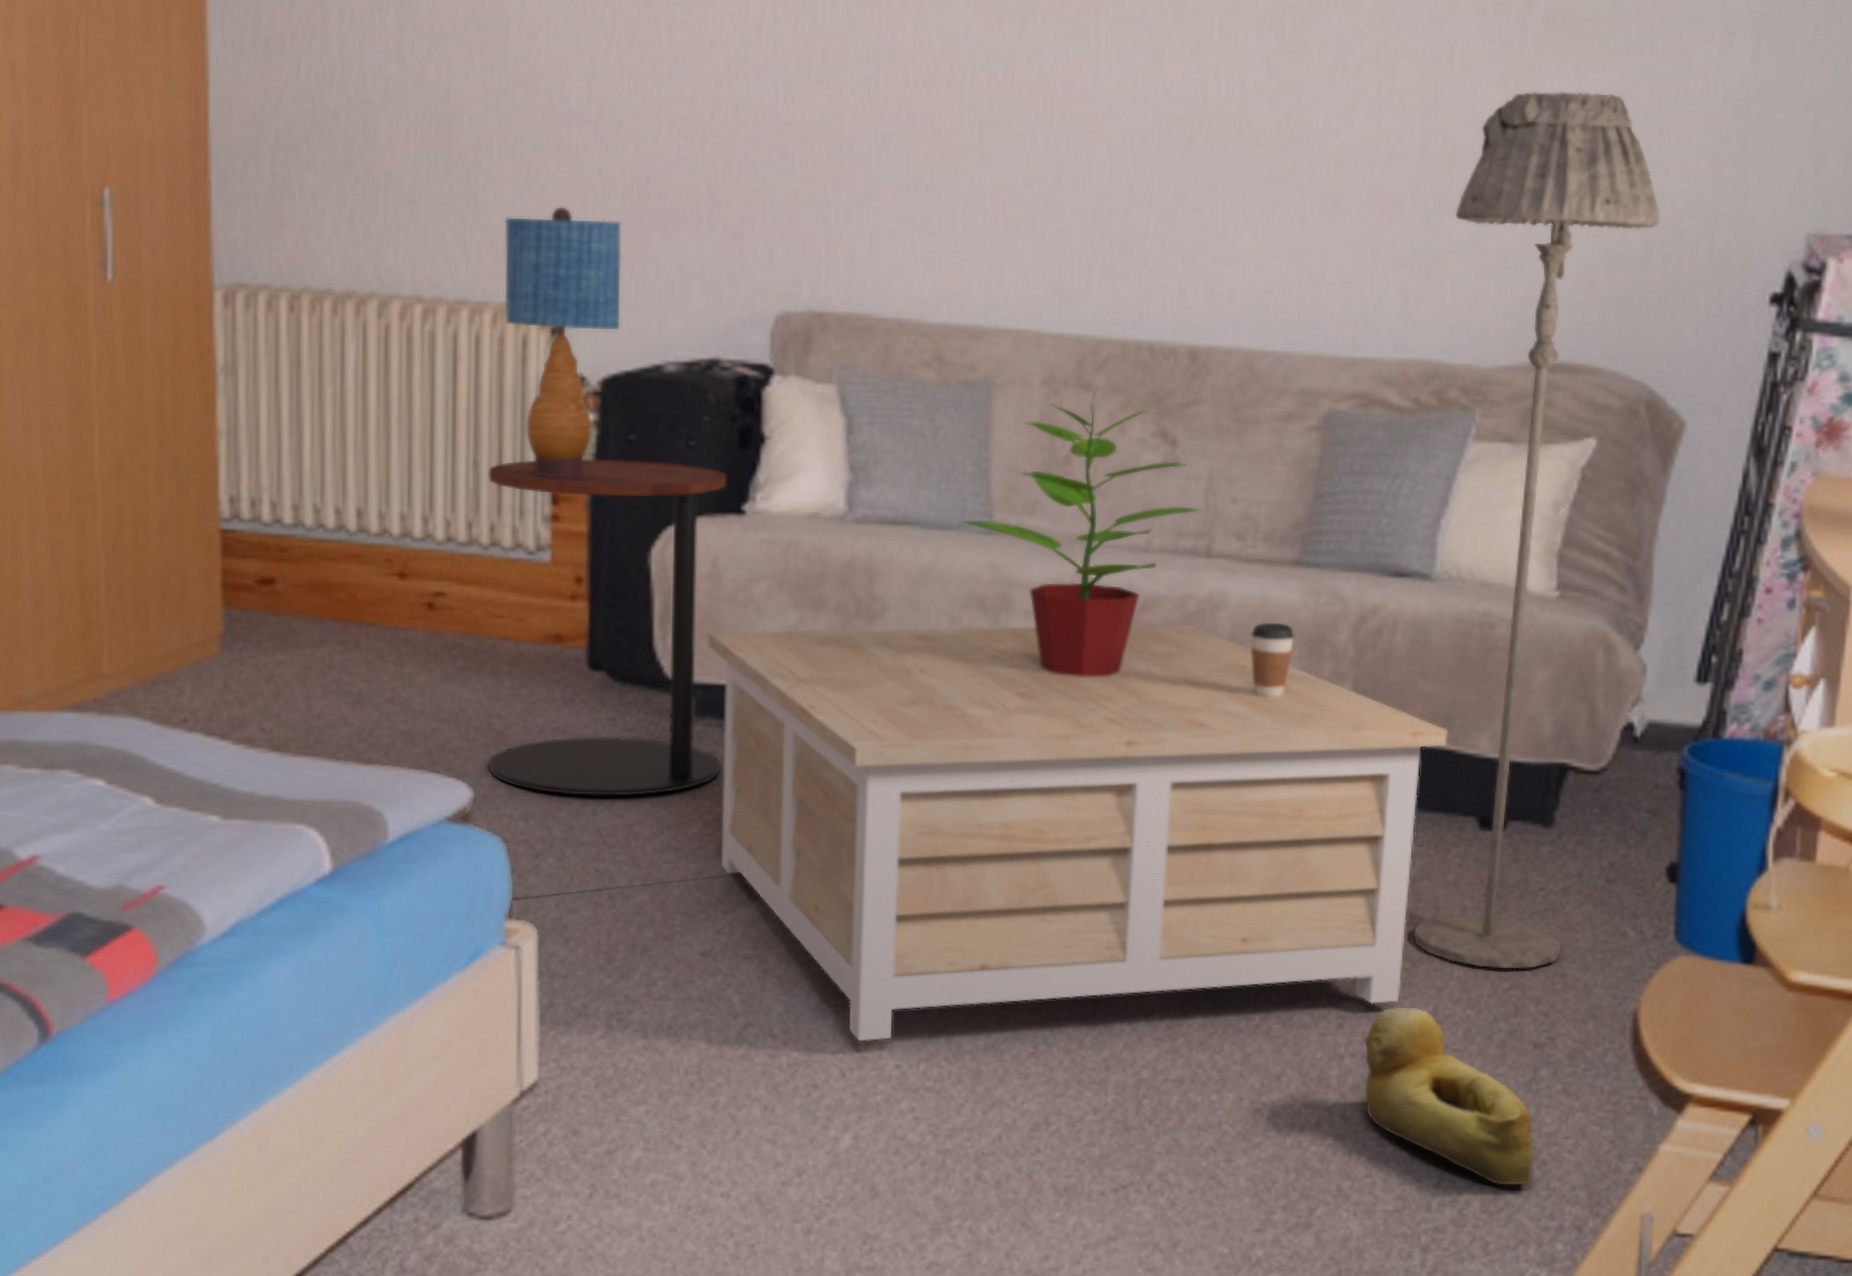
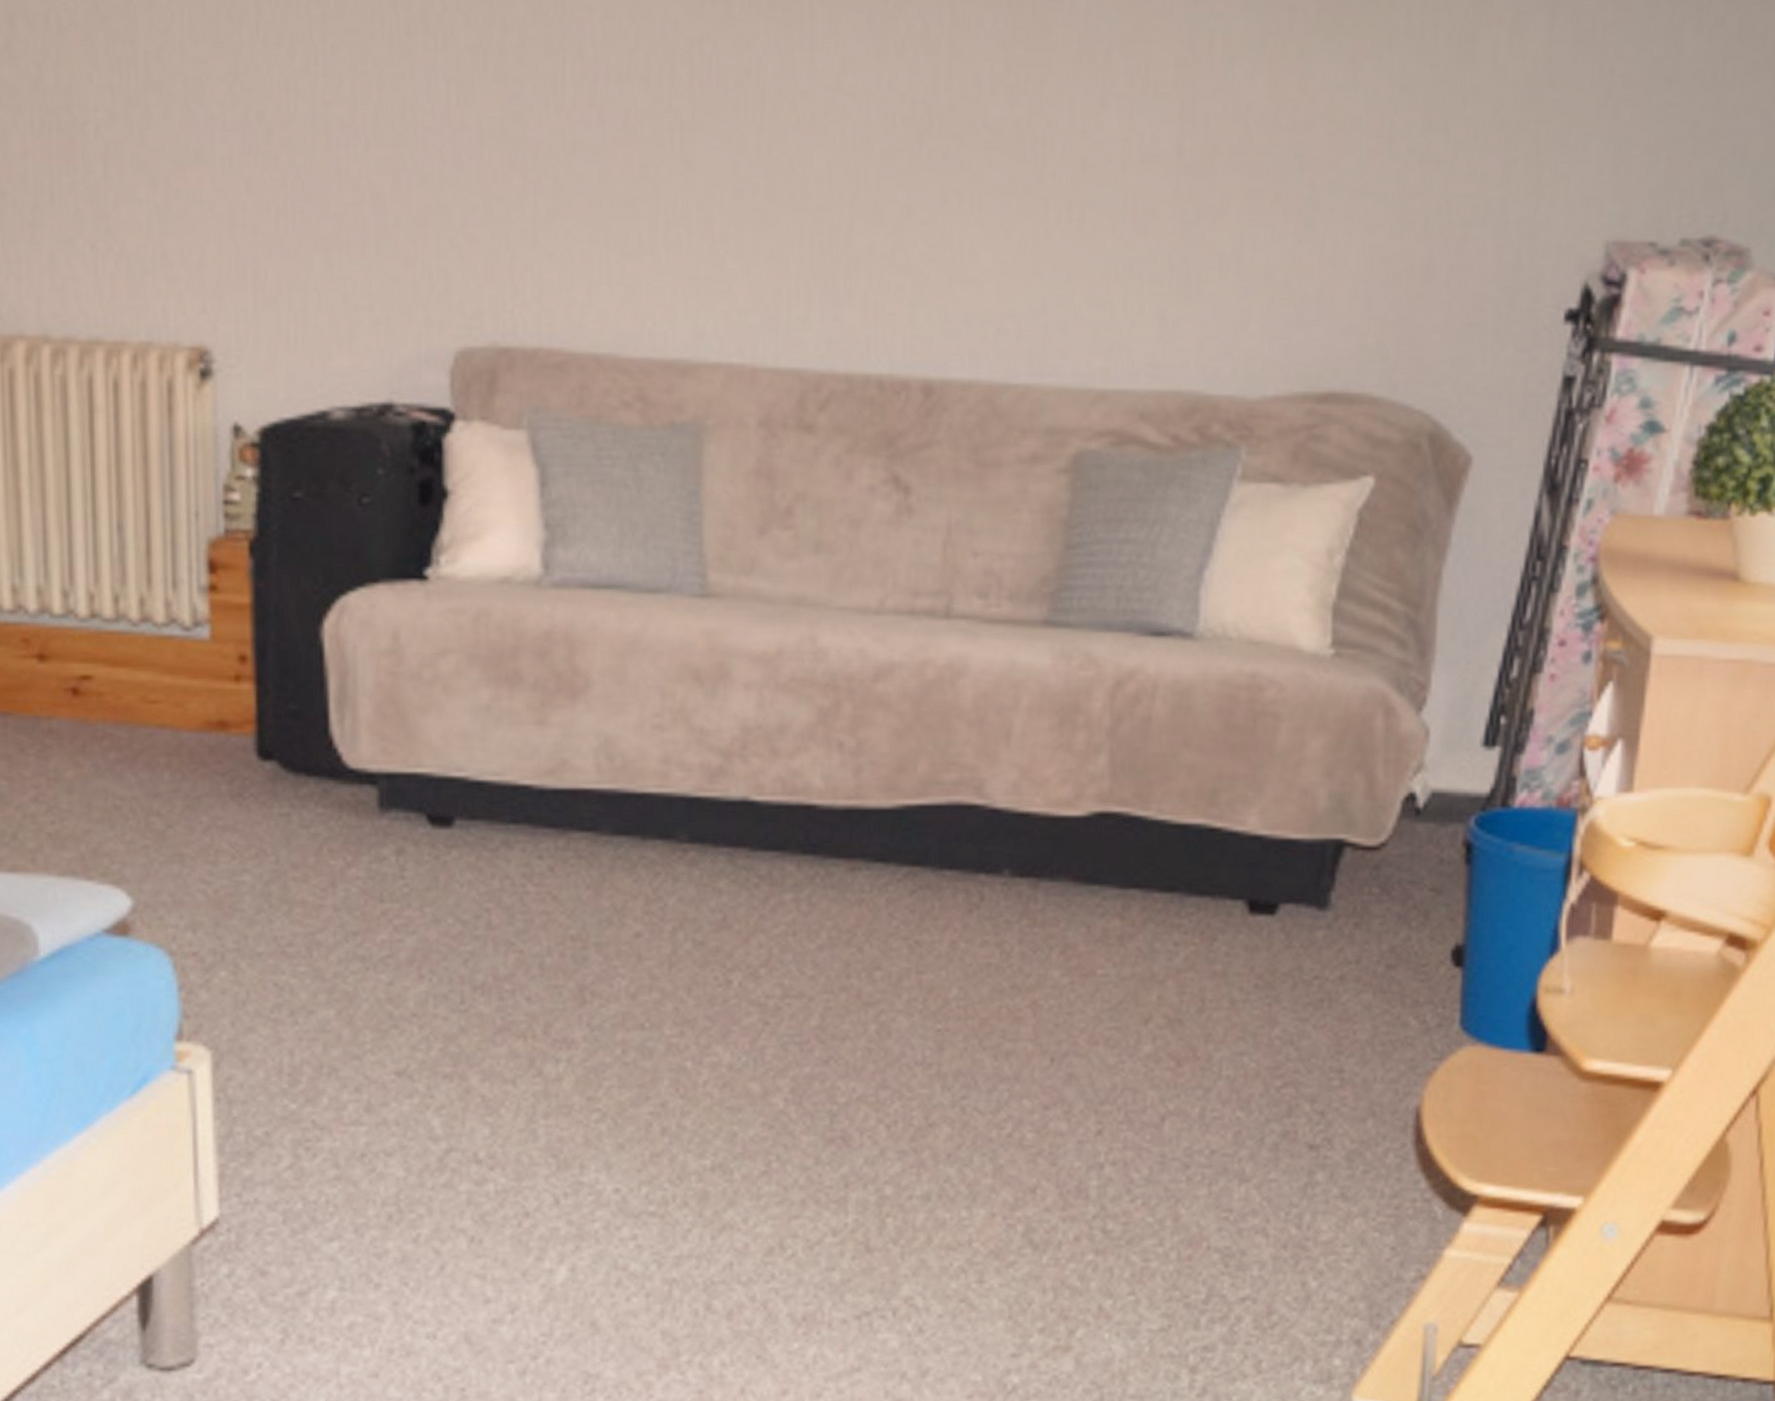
side table: present [488,459,727,797] -> none [135,520,411,901]
table lamp: present [504,206,622,478] -> none [141,229,277,542]
coffee table: present [707,623,1448,1042] -> none [390,693,1213,1165]
potted plant: present [961,388,1201,678] -> none [671,429,939,756]
coffee cup: present [1250,622,1295,697] -> none [995,690,1045,773]
rubber duck: present [1363,1006,1533,1186] -> none [1124,1109,1309,1299]
floor lamp: present [1412,91,1661,969] -> none [1177,81,1445,1066]

